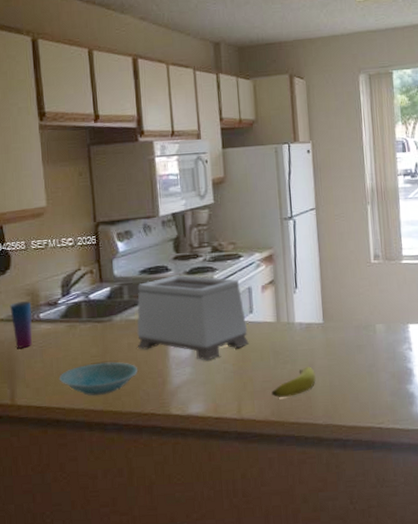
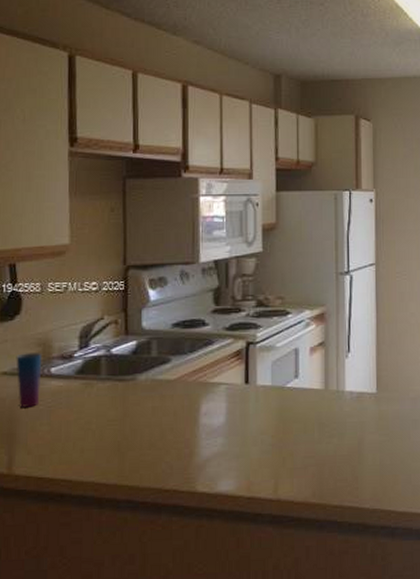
bowl: present [59,362,137,397] -> none [67,427,161,468]
toaster: present [137,275,249,361] -> none [162,330,292,431]
banana: present [271,366,316,398] -> none [314,442,365,476]

